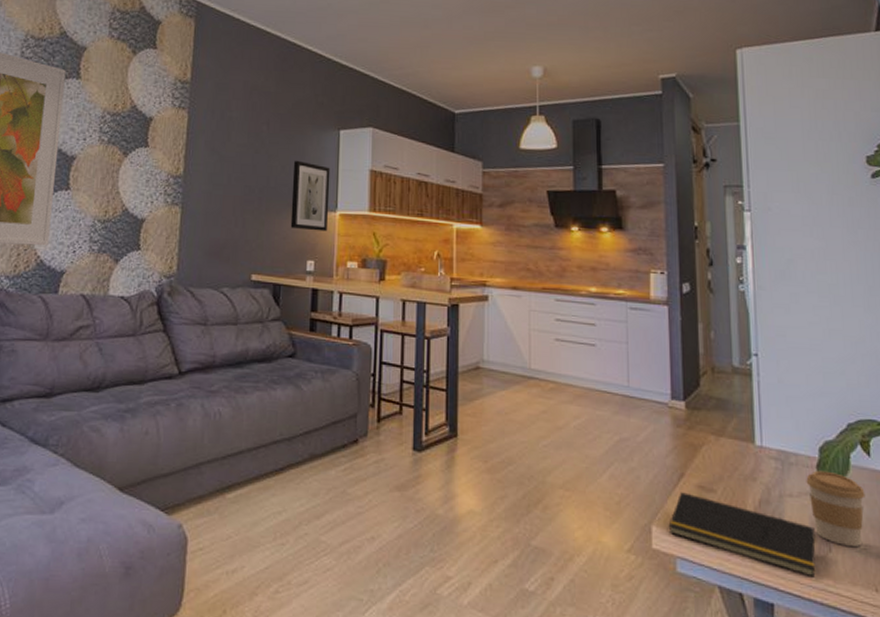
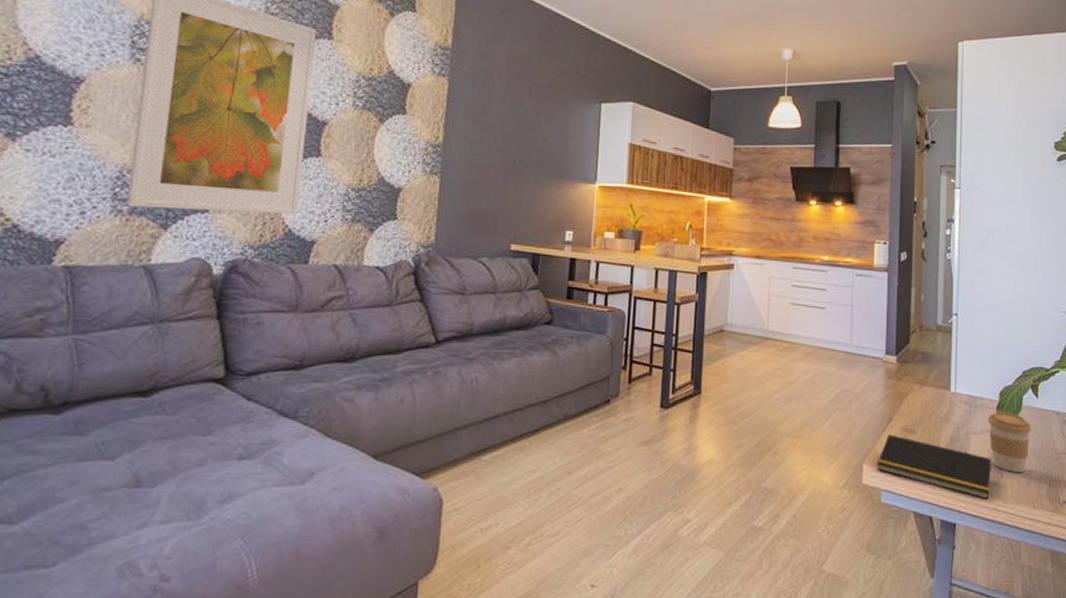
wall art: present [290,160,331,232] -> none [550,132,591,203]

